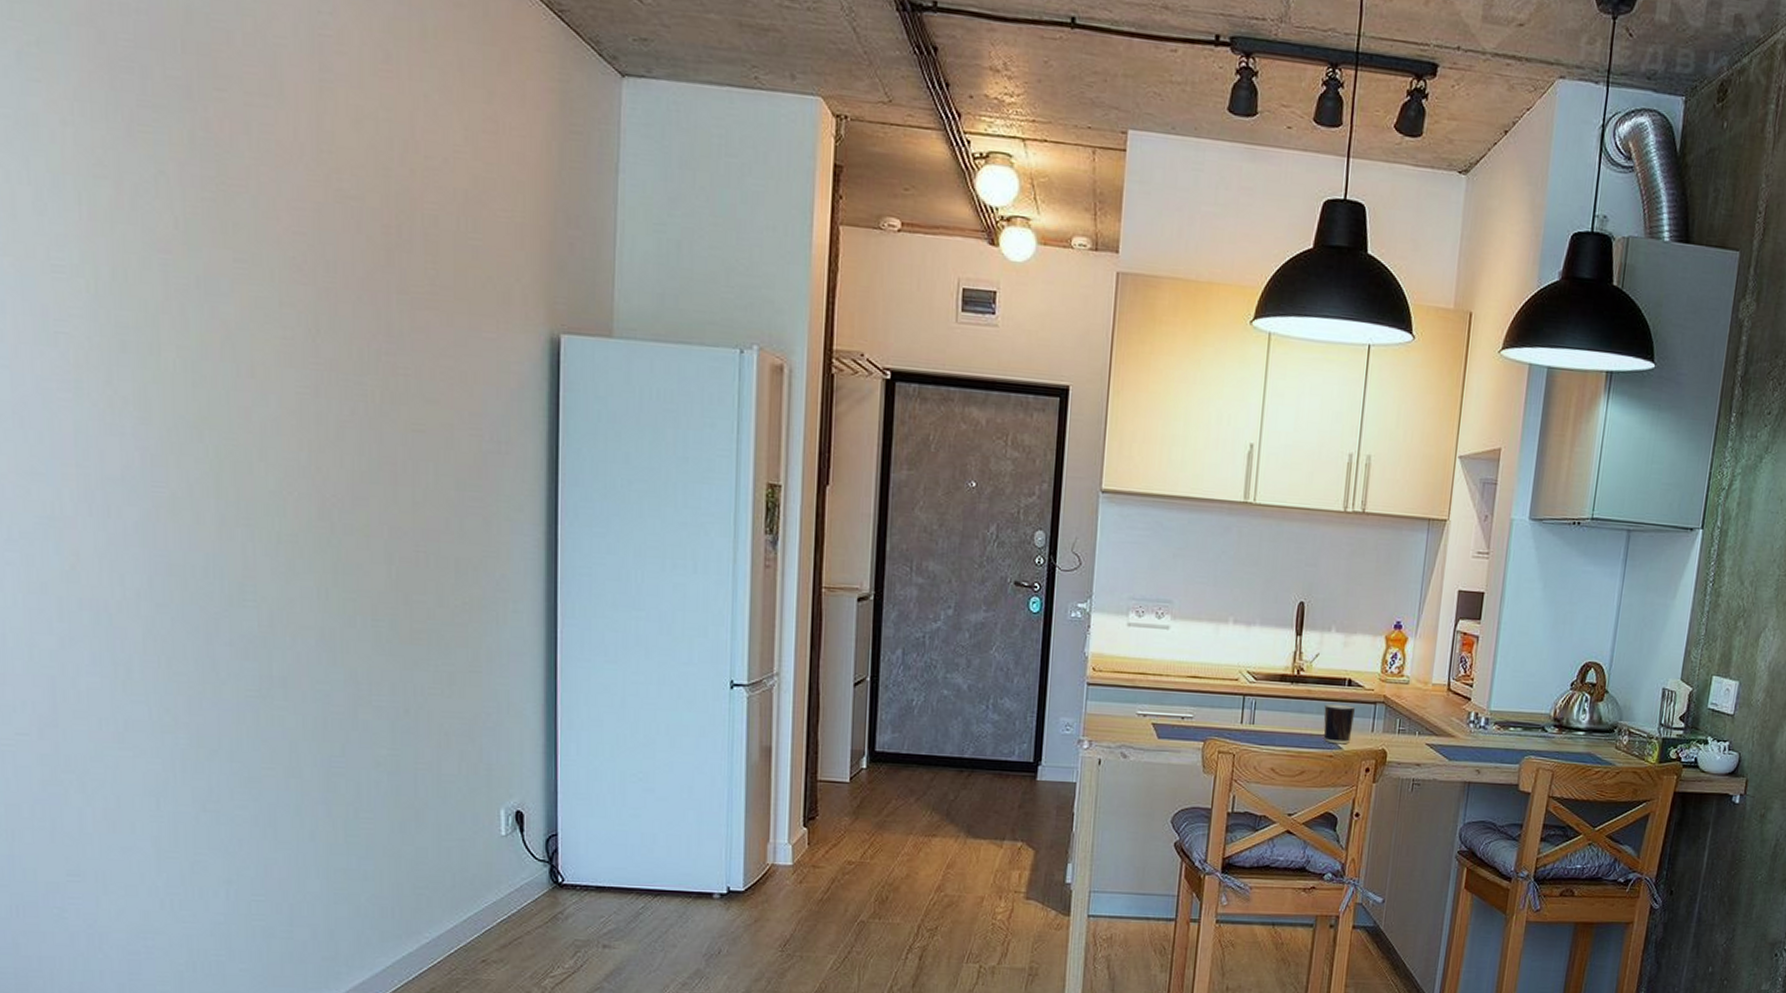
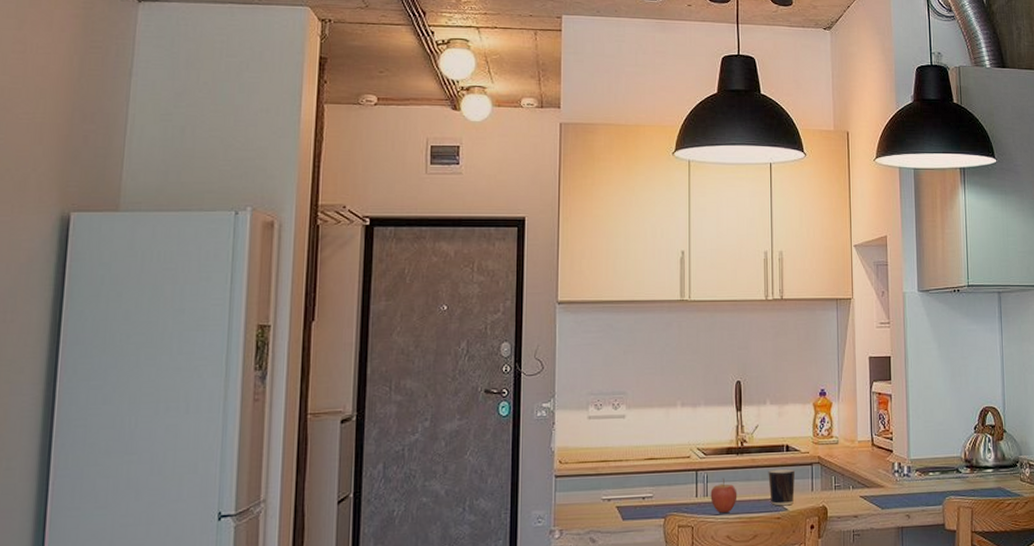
fruit: none [1256,707,1288,745] -> present [710,478,738,514]

